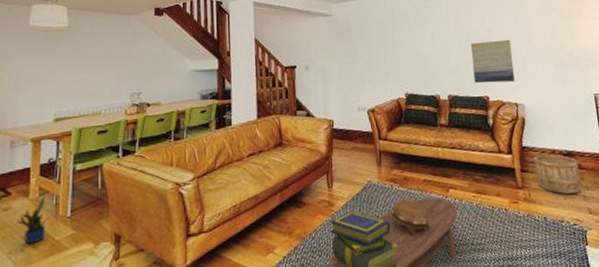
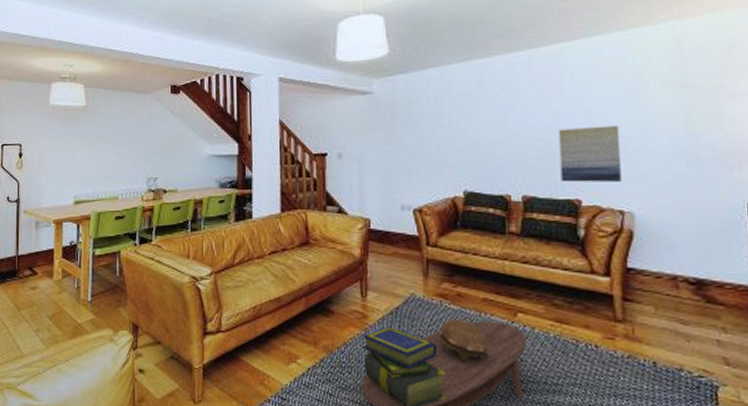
potted plant: present [16,194,51,245] -> none [43,277,73,324]
wooden bucket: present [532,153,582,194] -> none [640,280,716,337]

